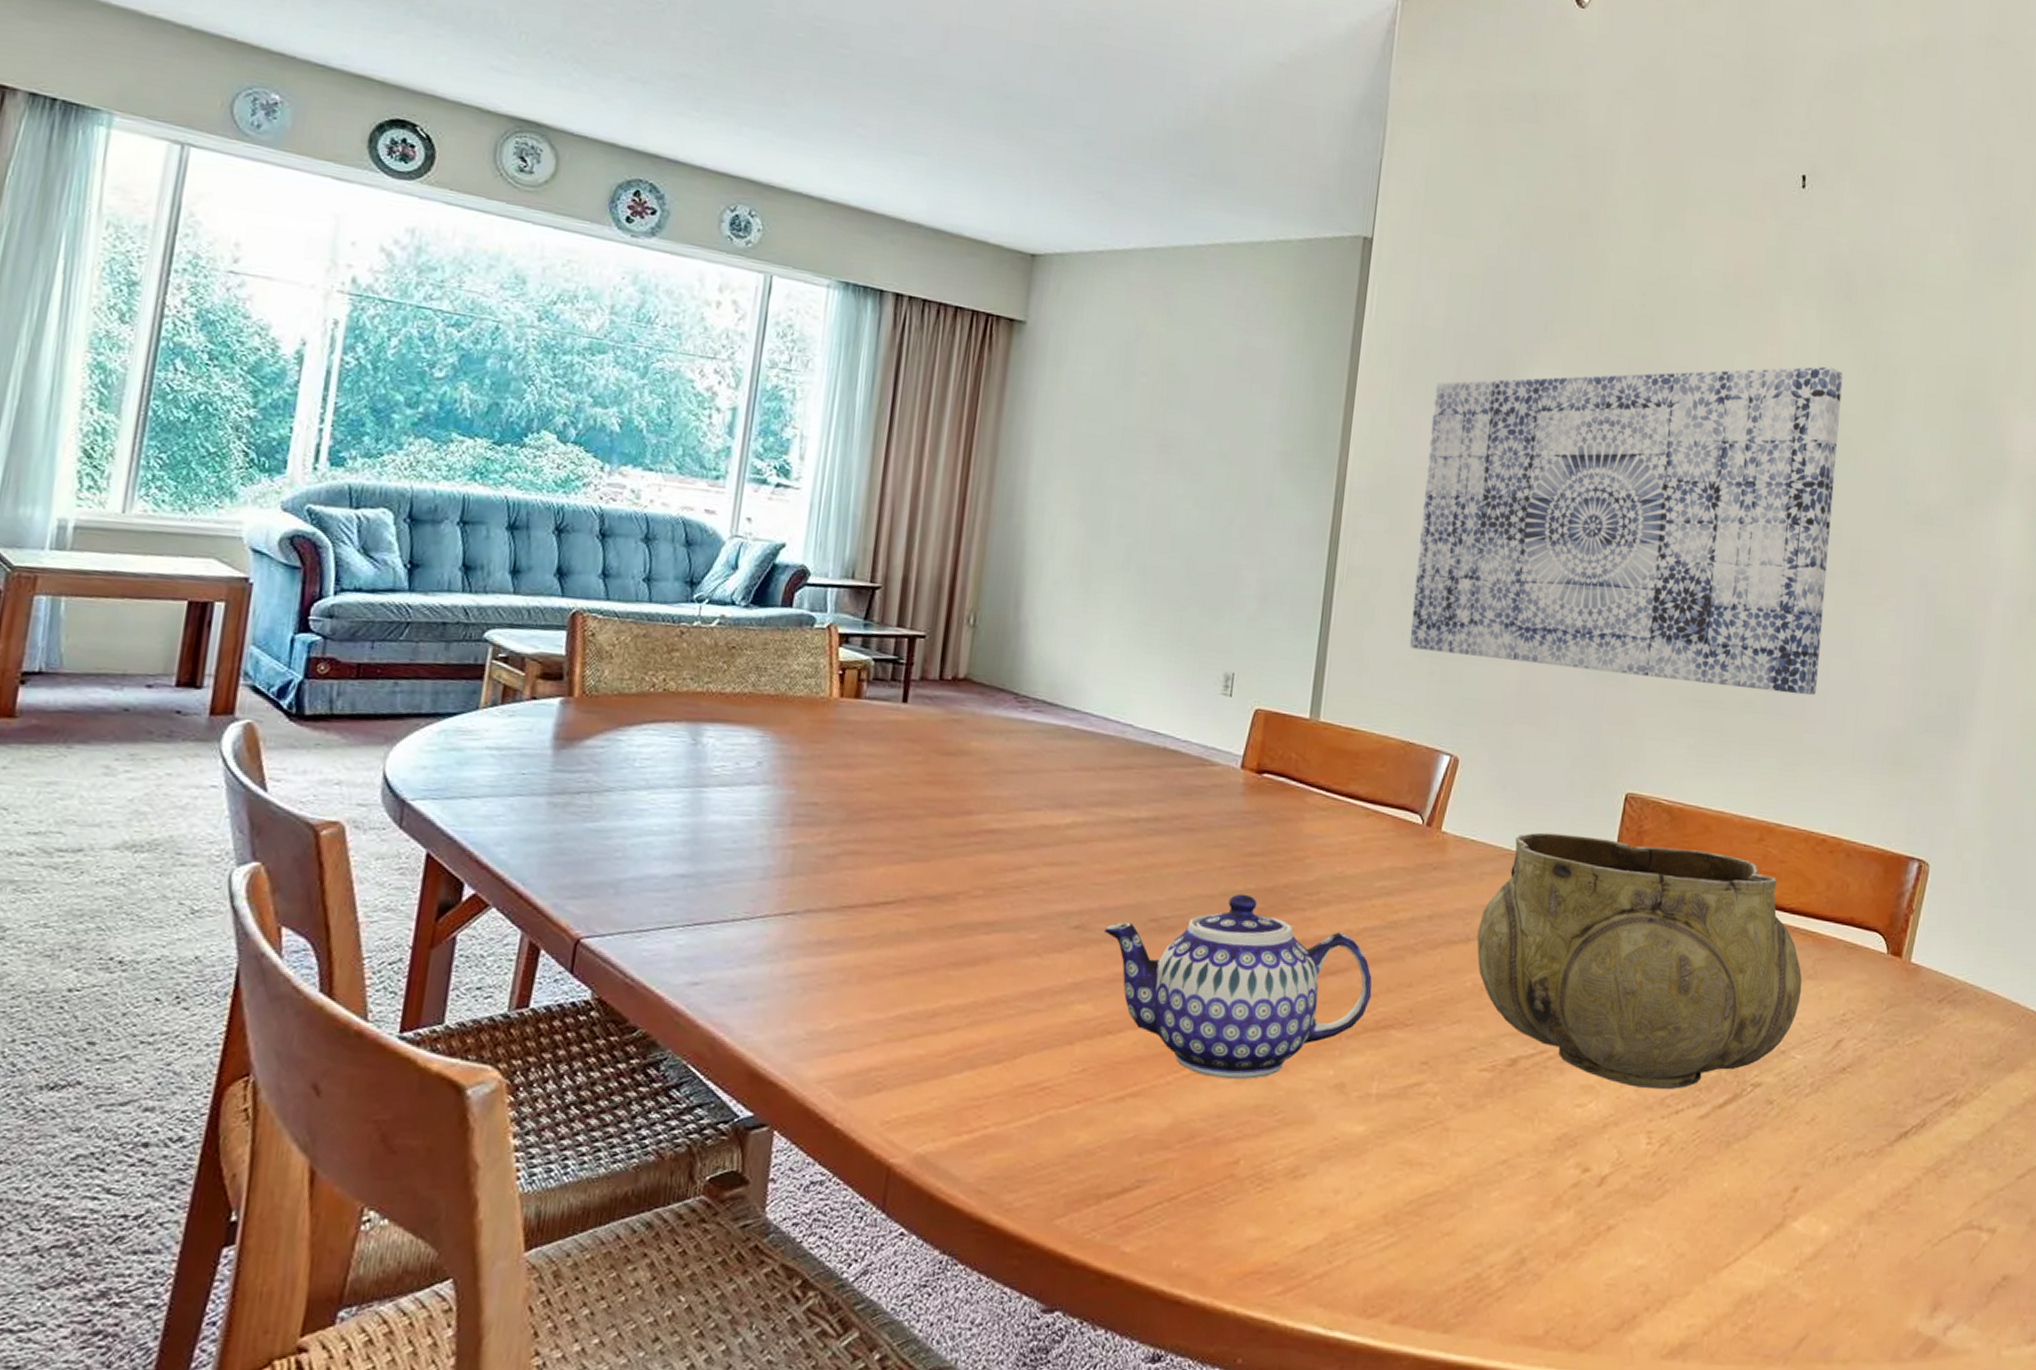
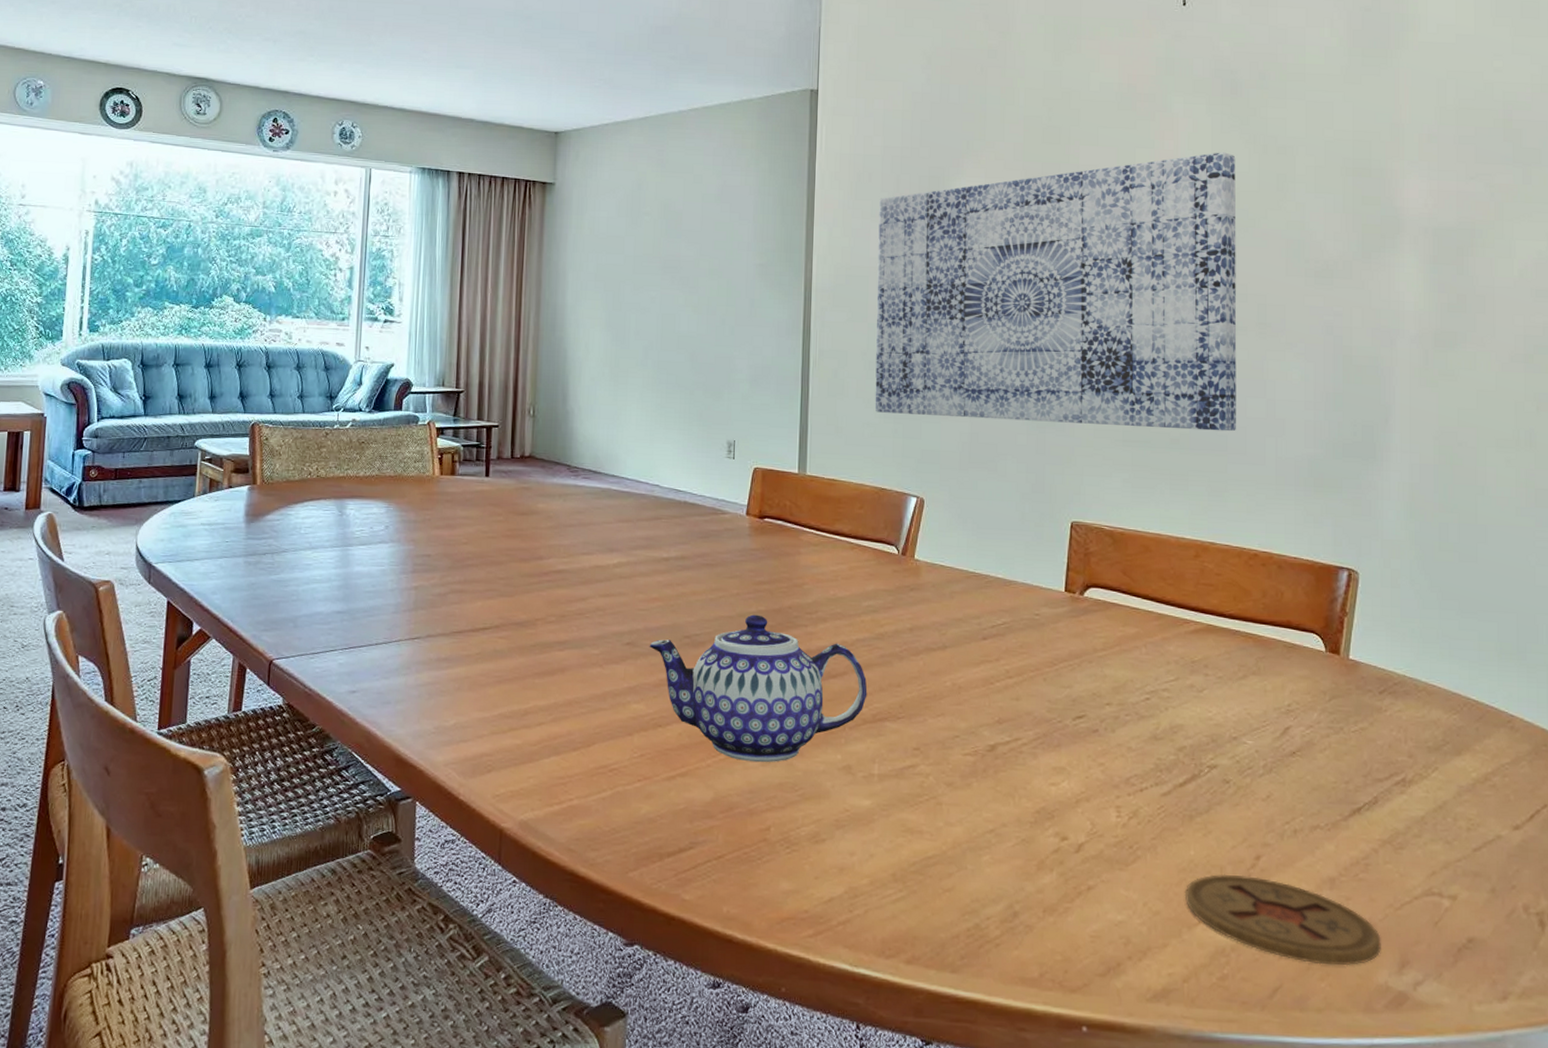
decorative bowl: present [1476,832,1802,1090] -> none [952,557,1247,771]
coaster: none [1713,1208,1916,1311] -> present [1184,874,1381,966]

